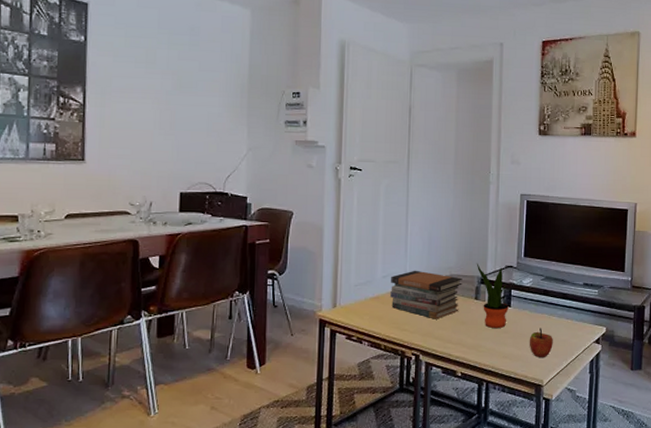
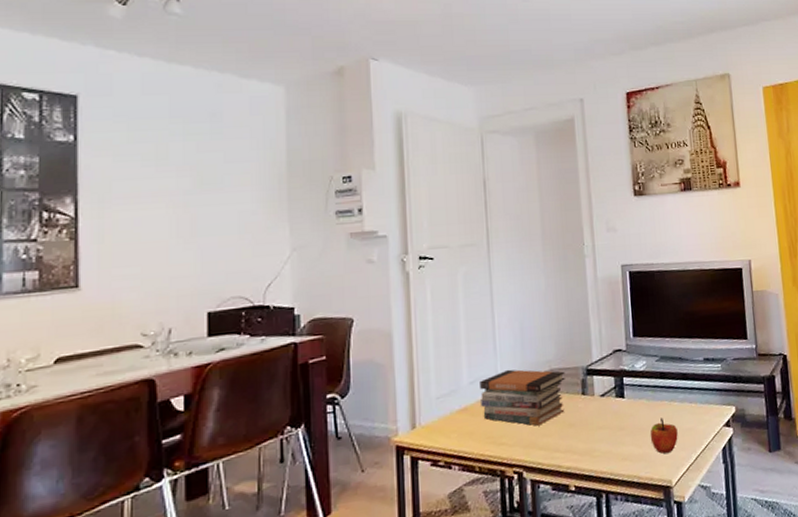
potted plant: present [476,263,509,329] -> none [579,352,623,427]

